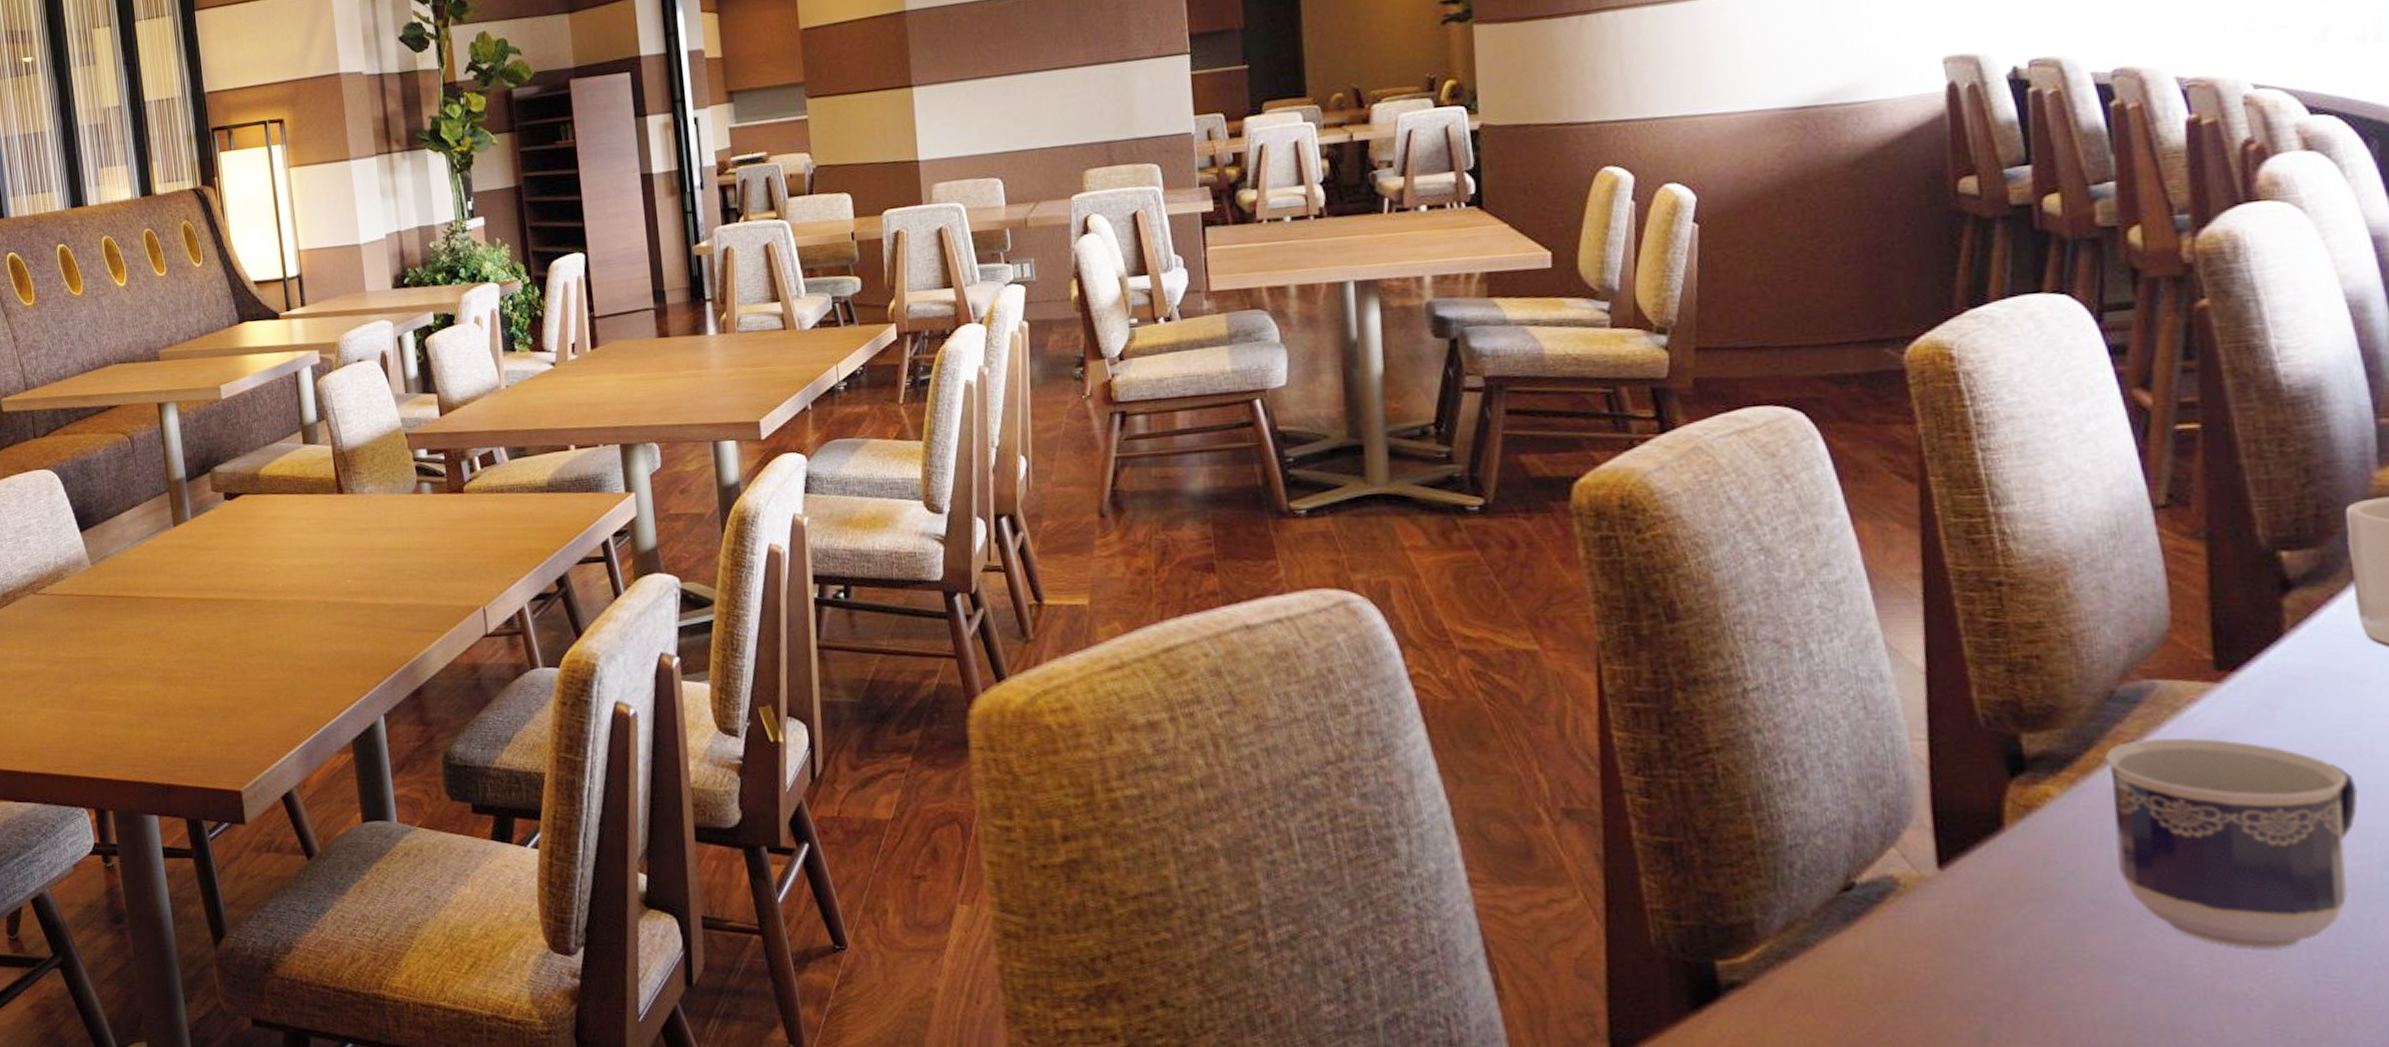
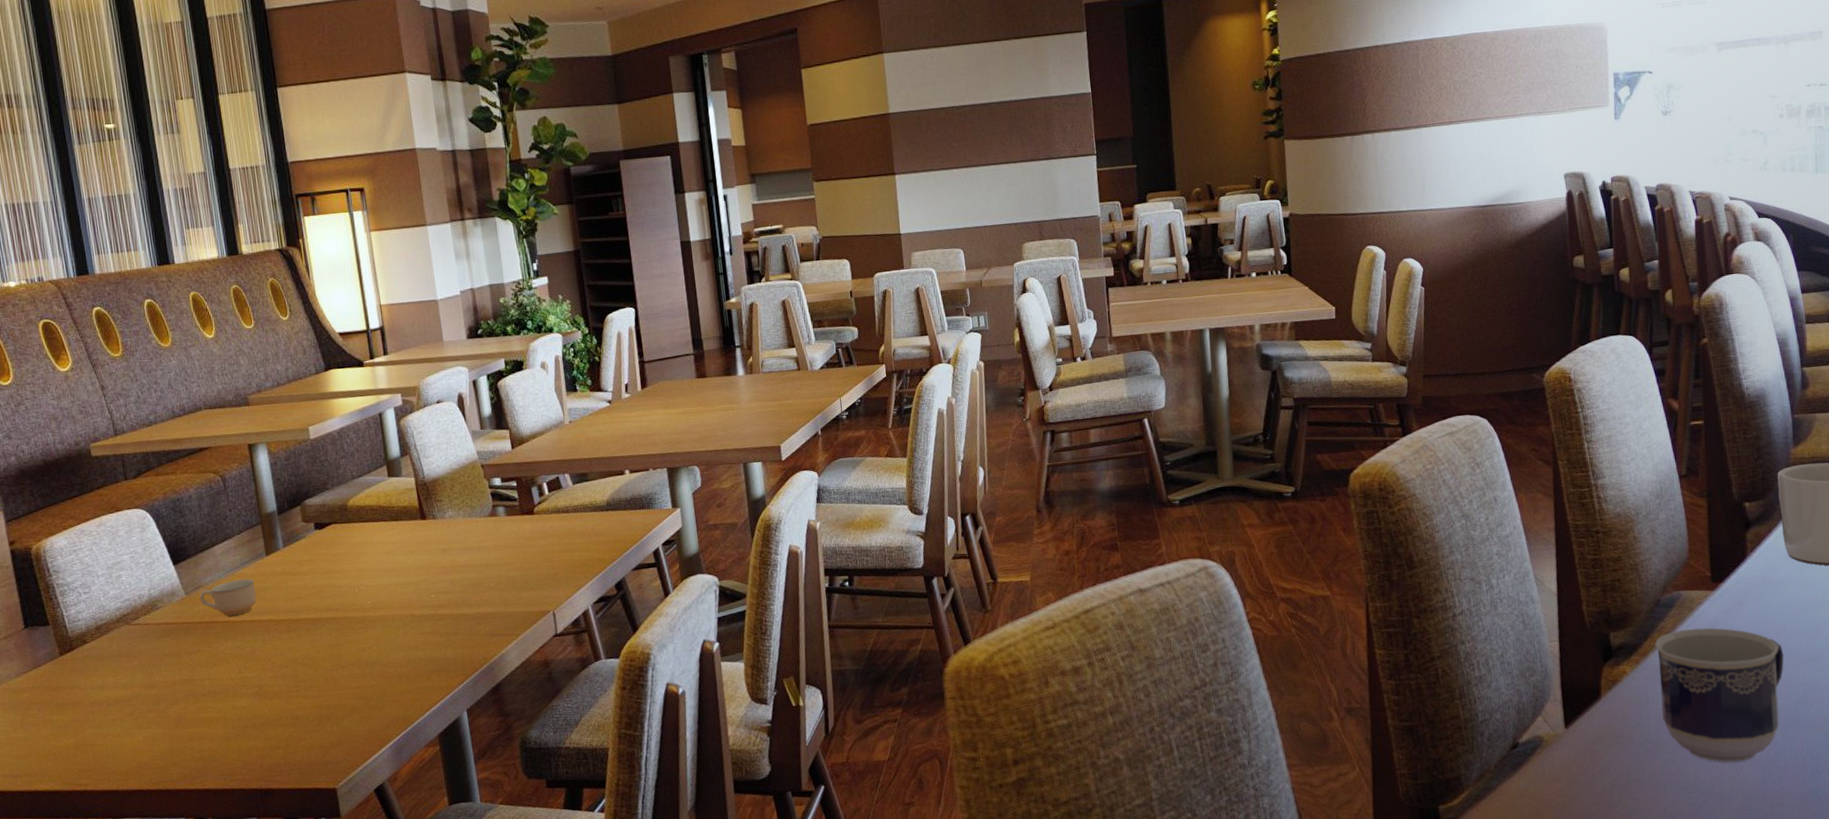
cup: none [105,551,164,591] -> present [199,578,257,617]

